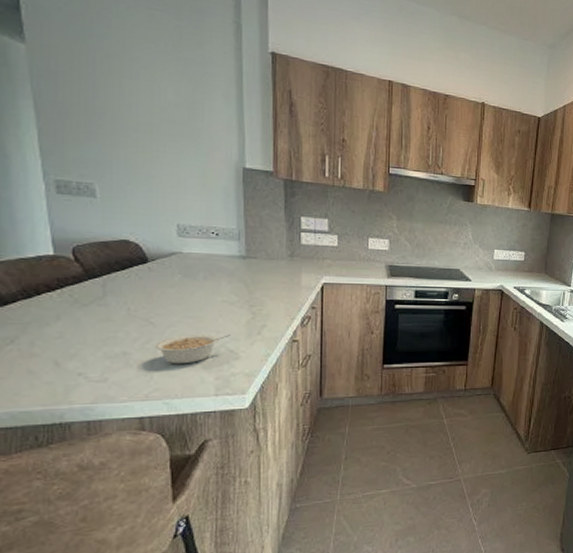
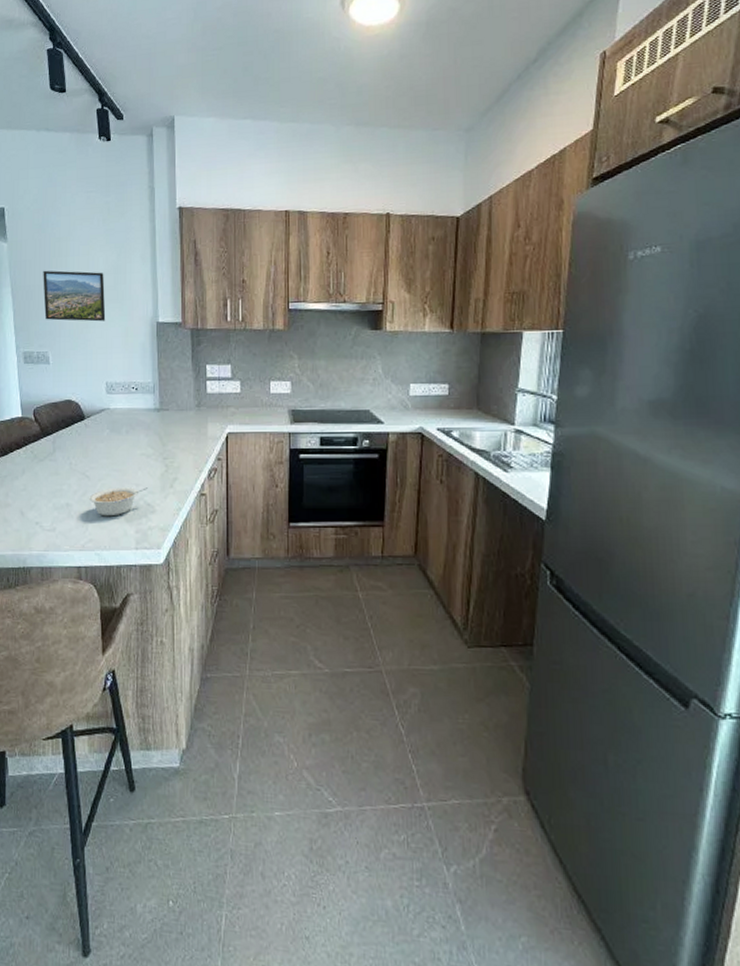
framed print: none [84,87,177,159] -> present [43,270,106,322]

